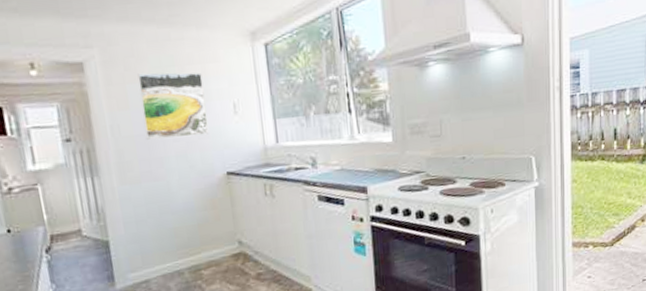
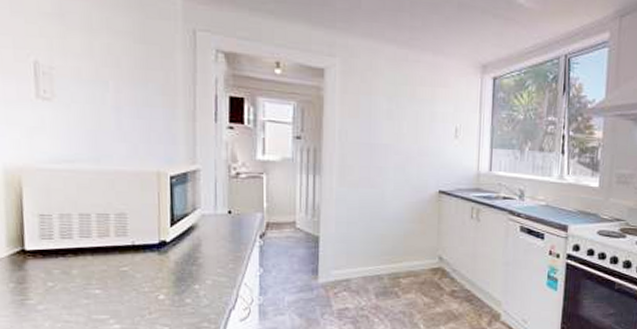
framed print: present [137,72,209,140] -> none [369,87,431,153]

